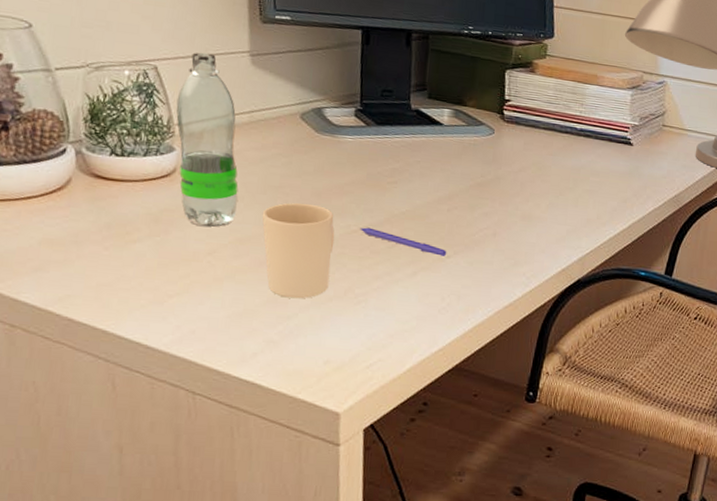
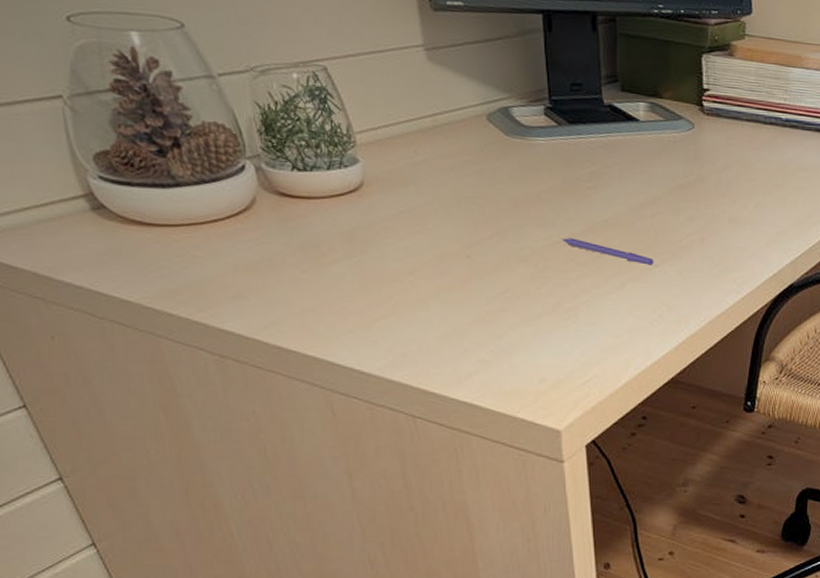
bottle: present [176,52,239,227] -> none [353,48,433,244]
mug: present [262,202,335,299] -> none [459,214,537,317]

